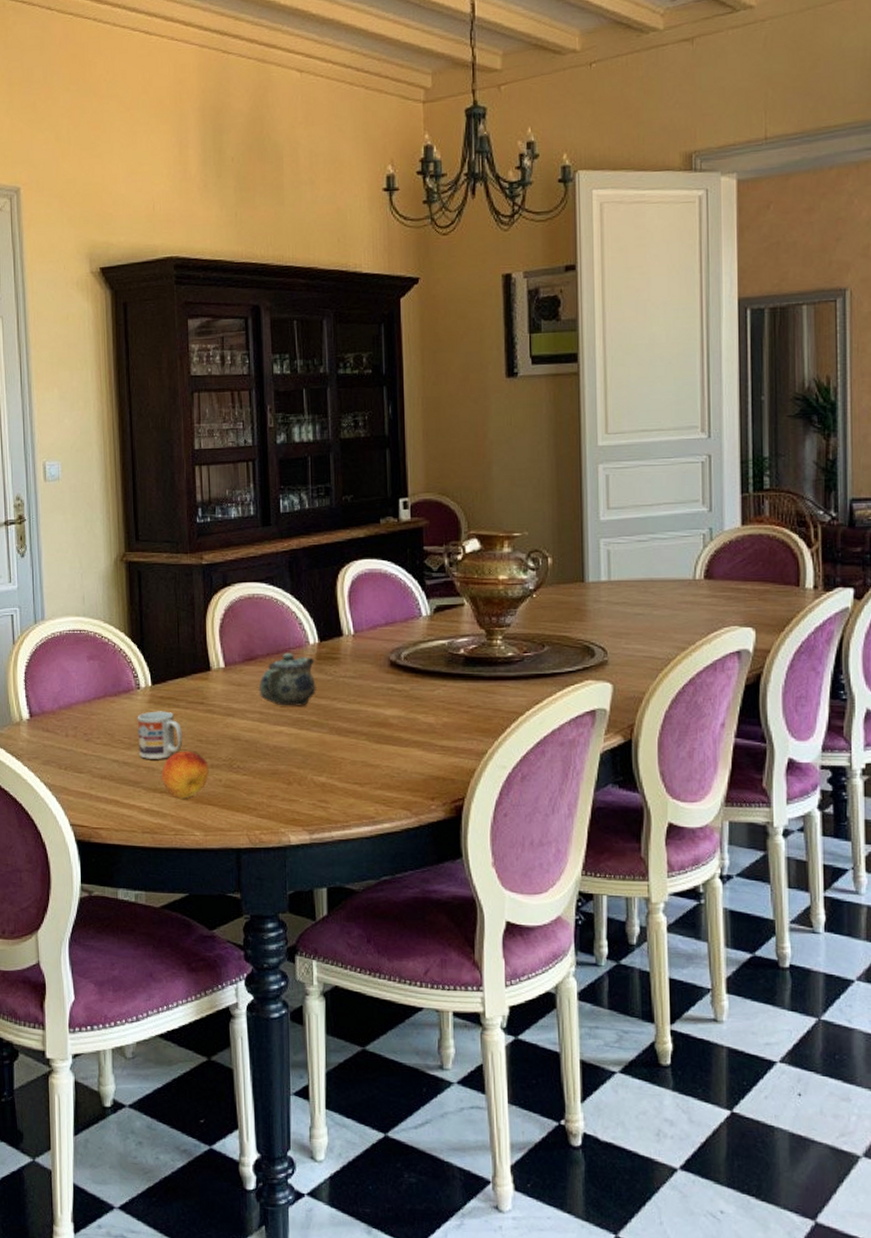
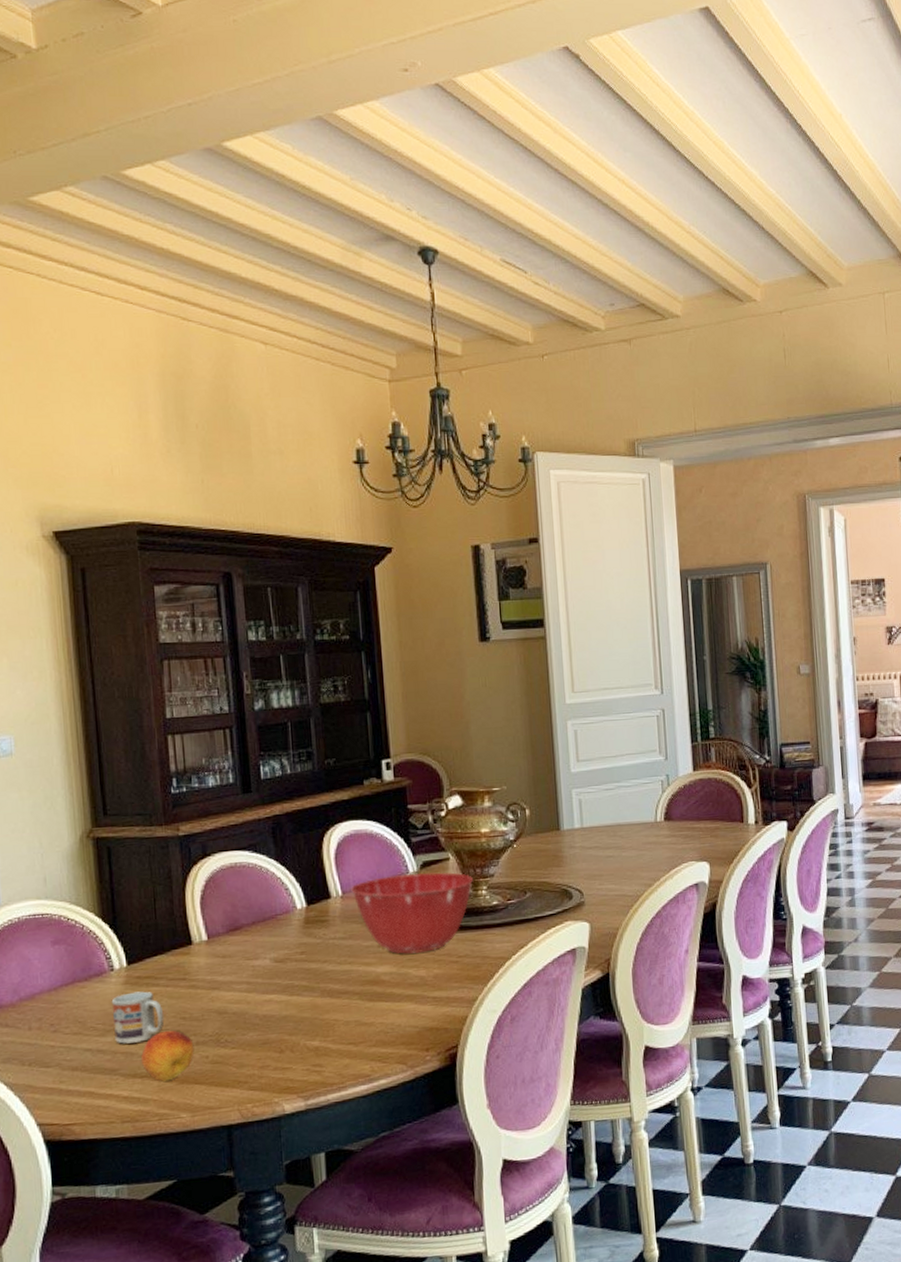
teapot: present [258,653,316,706] -> none [245,919,306,973]
mixing bowl: none [363,617,489,699] -> present [351,872,474,954]

